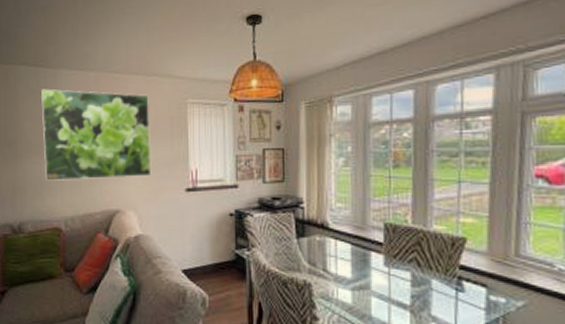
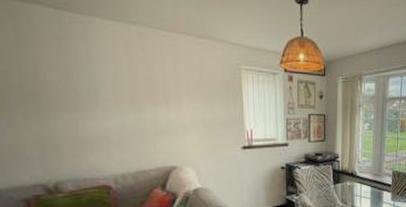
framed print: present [41,89,152,182] -> none [68,37,208,140]

